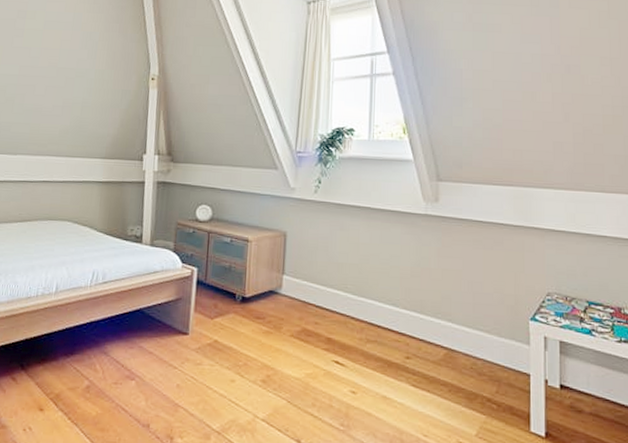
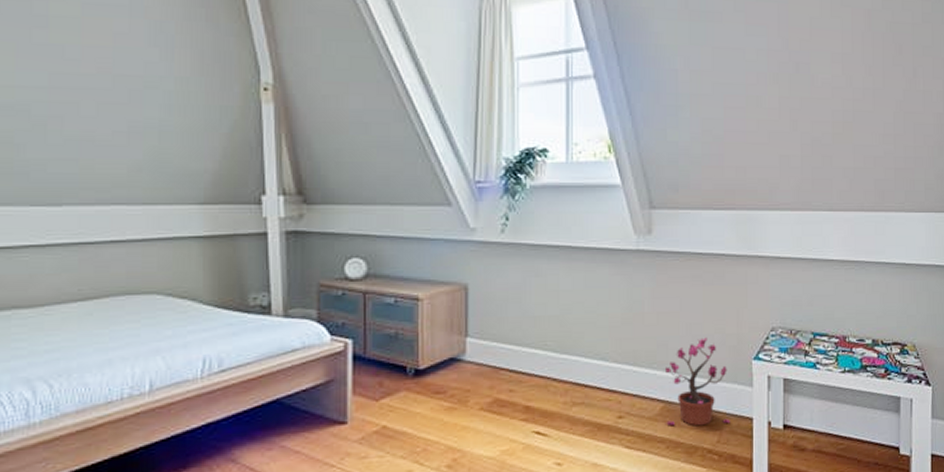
potted plant: none [449,295,509,377] -> present [666,337,731,426]

